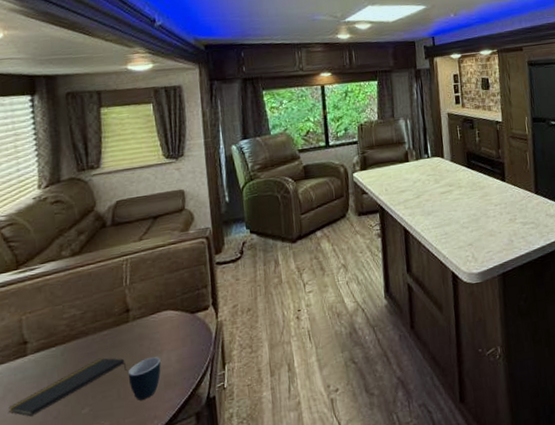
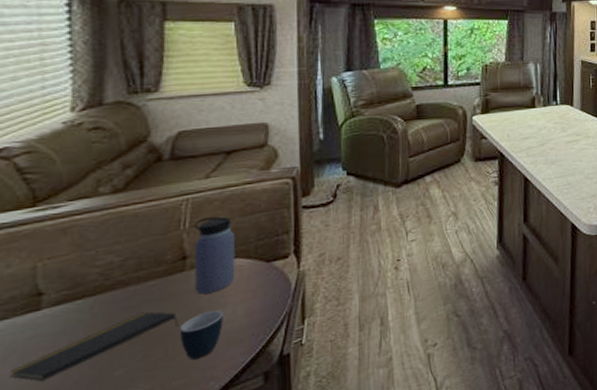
water bottle: none [133,274,168,343] -> present [193,216,235,295]

